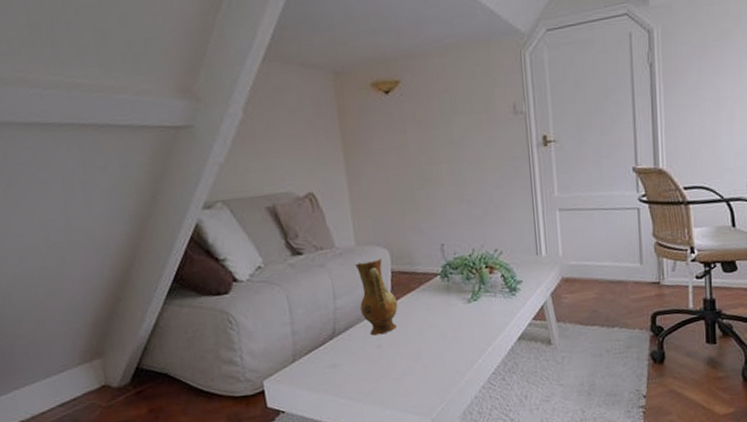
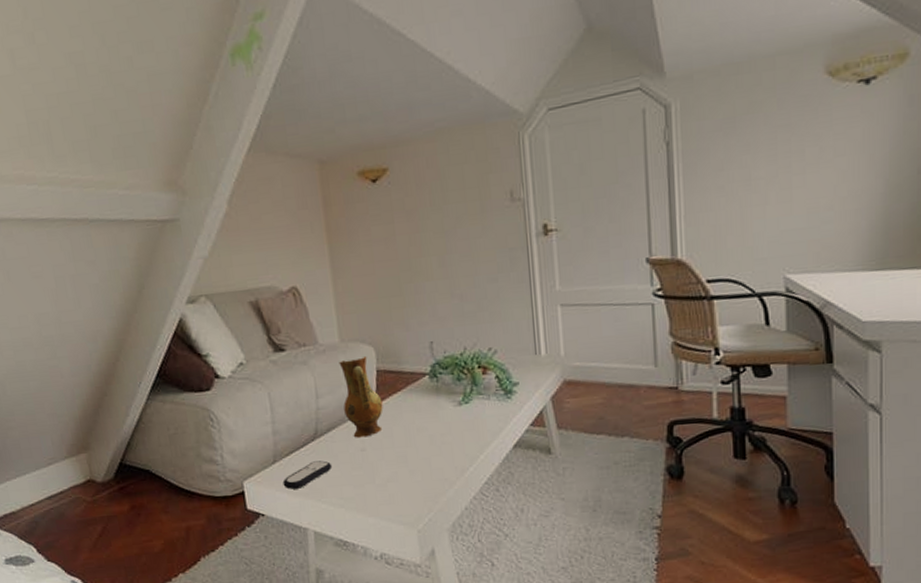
remote control: none [302,358,351,387] -> present [282,460,333,489]

